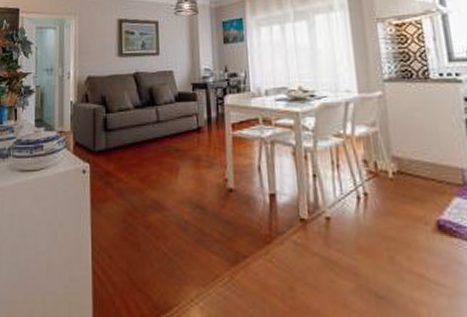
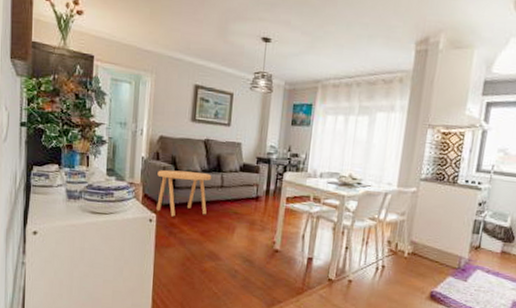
side table: none [88,109,146,164] -> present [156,169,212,217]

